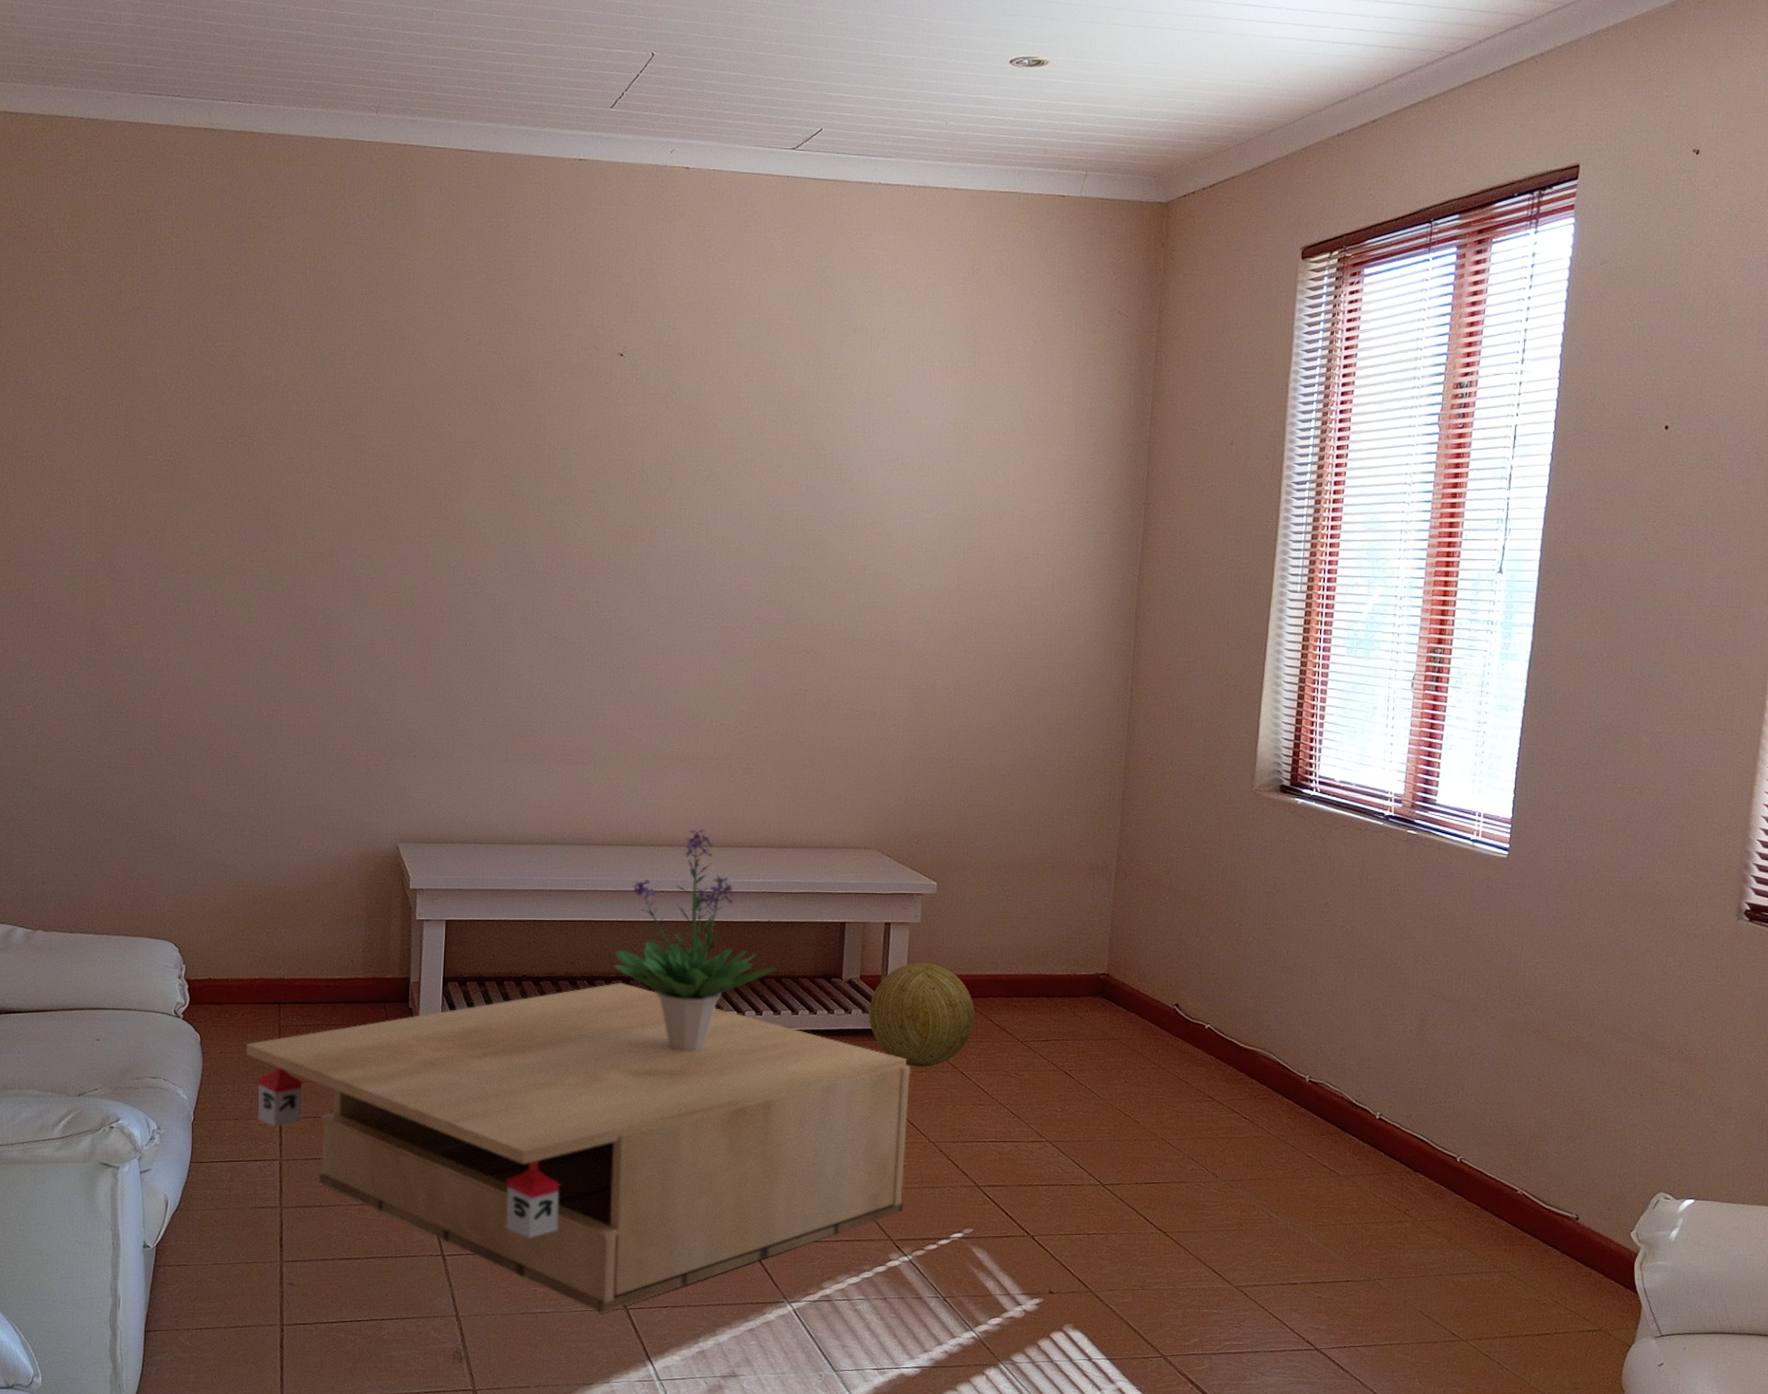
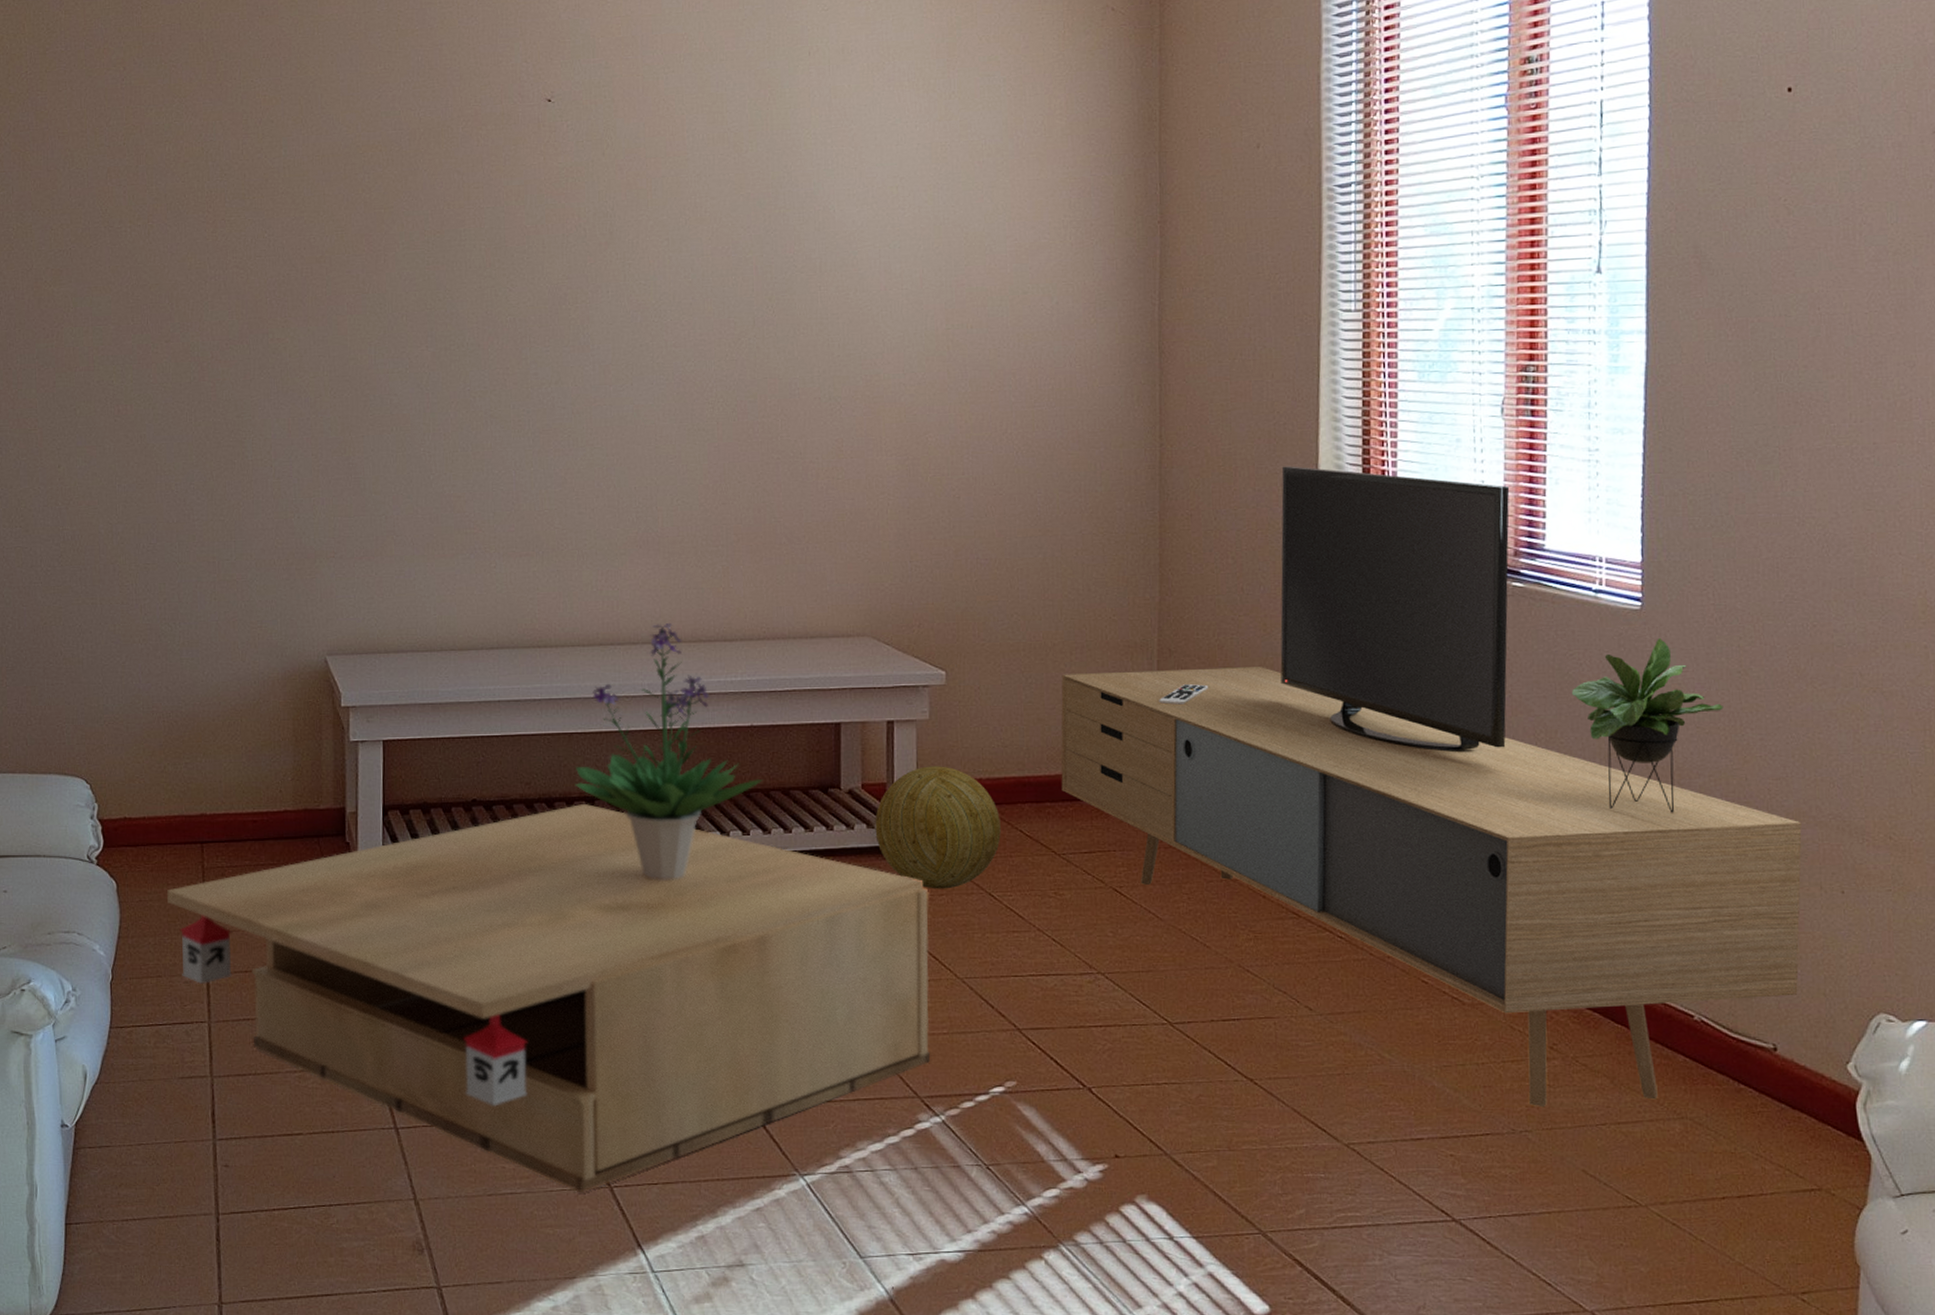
media console: none [1027,721,1615,1261] -> present [1061,466,1802,1108]

